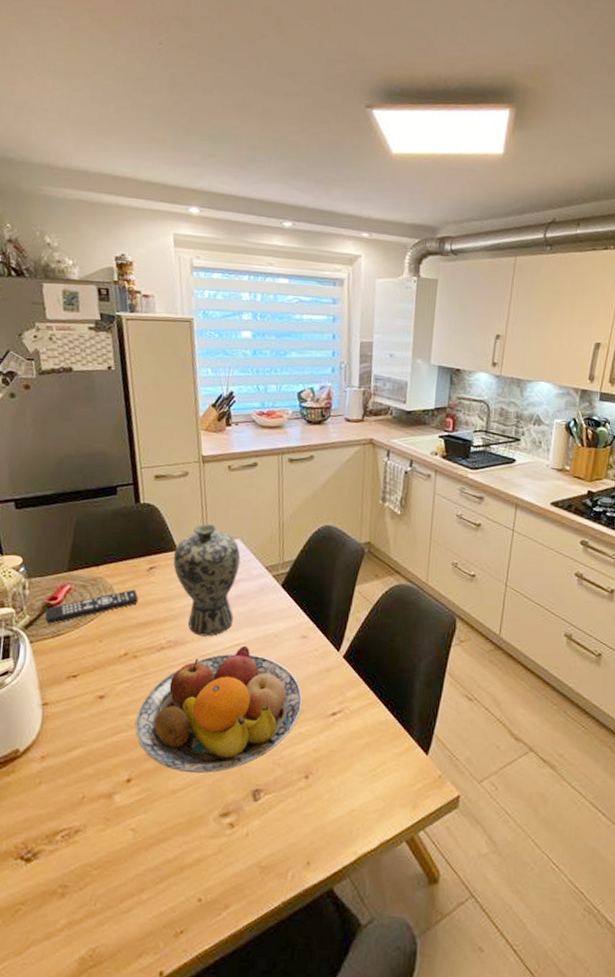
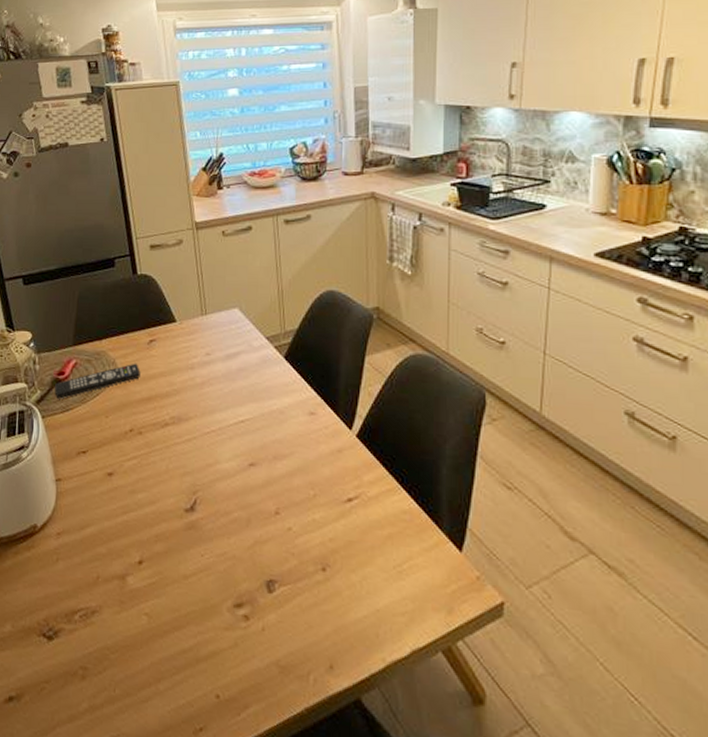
fruit bowl: present [135,645,303,774] -> none [144,422,315,560]
vase: present [173,523,241,637] -> none [172,293,240,413]

